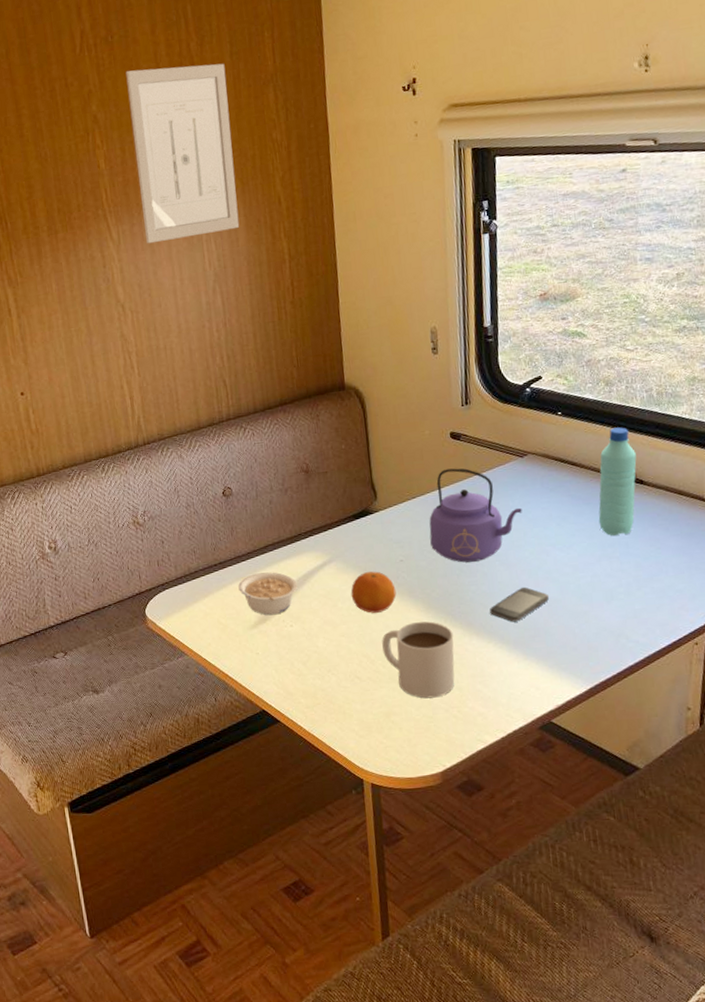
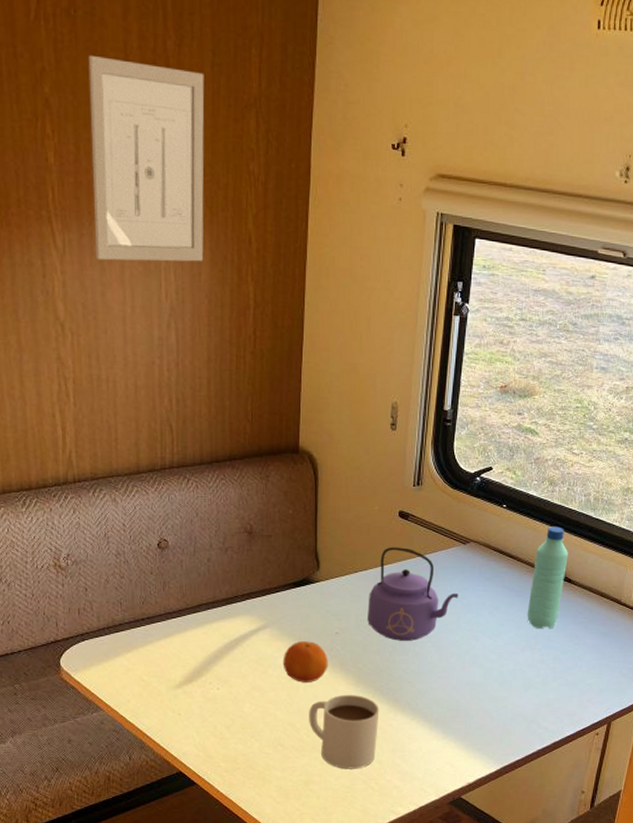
legume: present [238,572,298,615] -> none [165,632,230,676]
smartphone: present [490,586,549,622] -> none [417,669,473,702]

